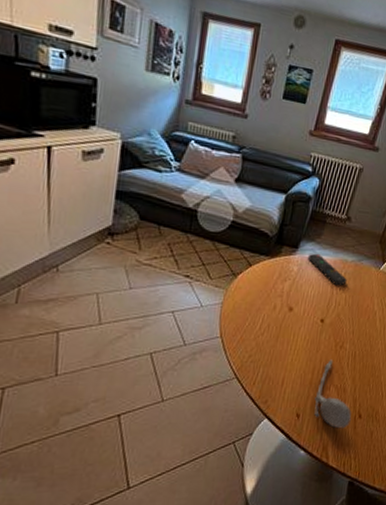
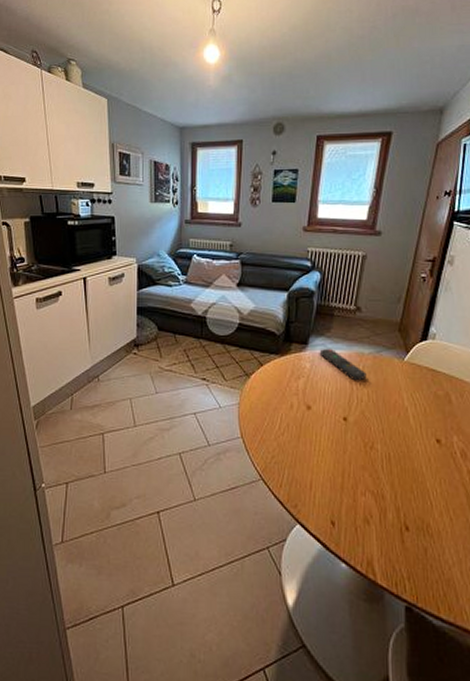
spoon: present [314,359,352,429] -> none [349,461,397,542]

